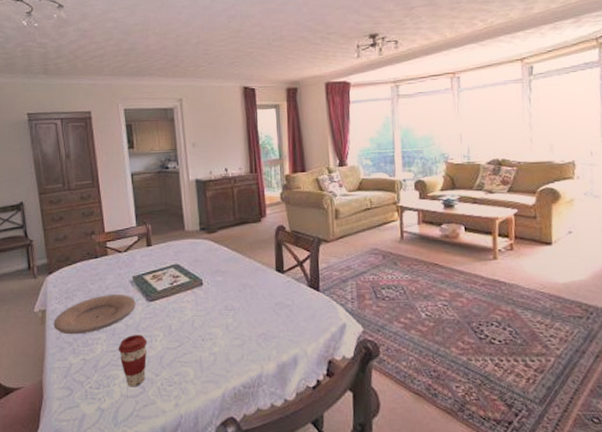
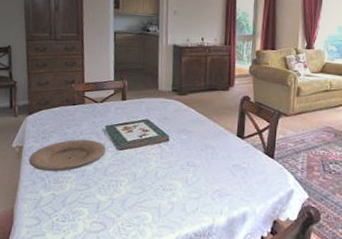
coffee cup: present [118,334,147,387] -> none [85,177,113,224]

